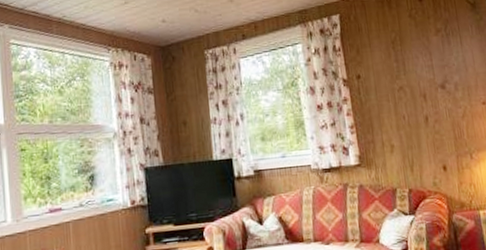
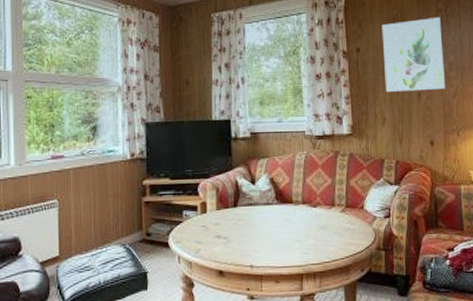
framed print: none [380,36,453,119] -> present [381,17,445,93]

